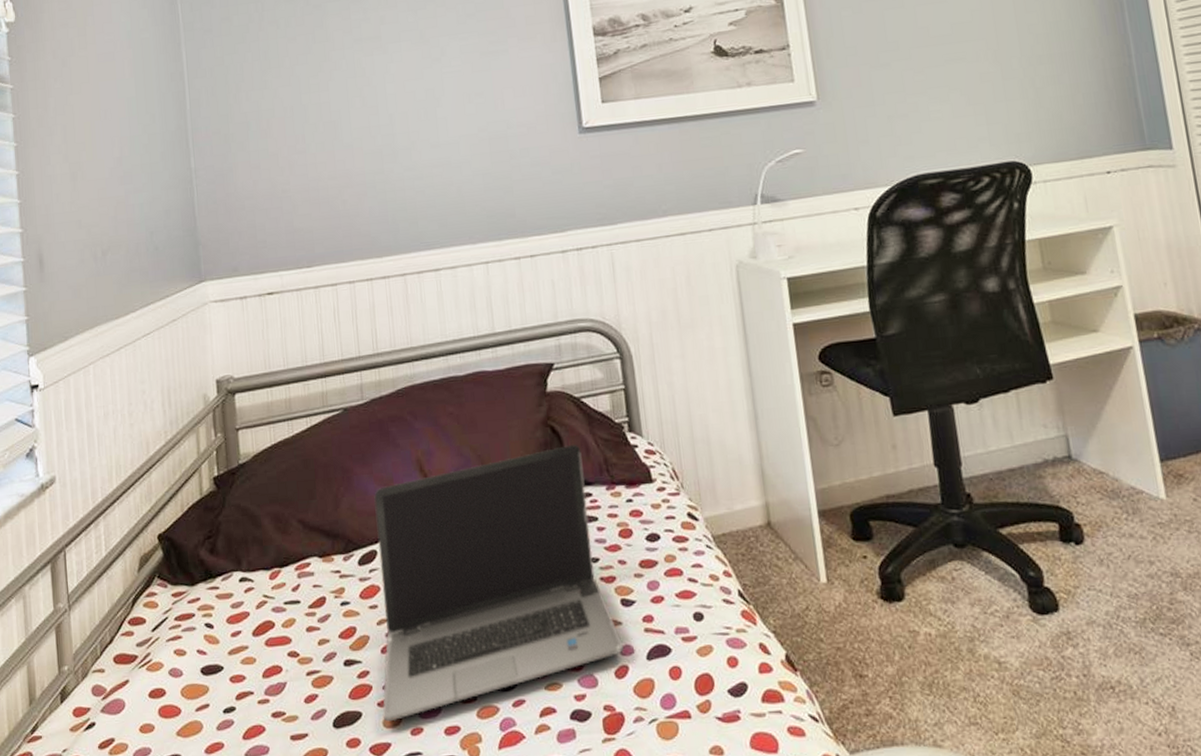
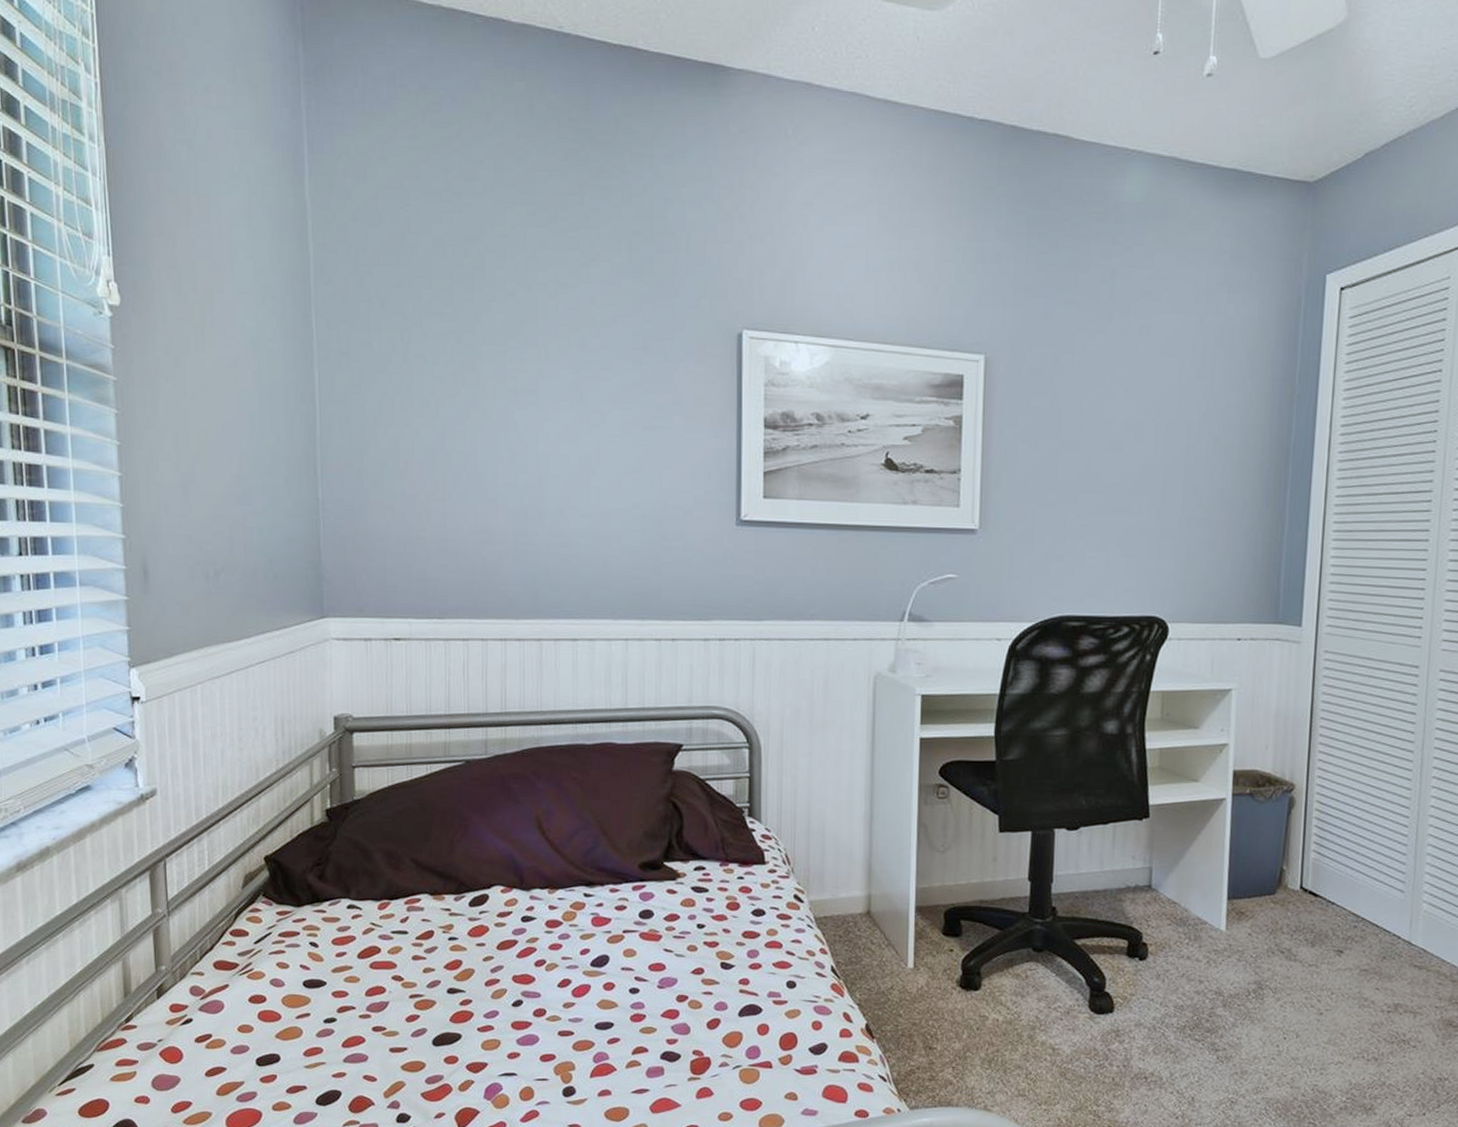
laptop computer: present [374,445,623,722] -> none [481,822,718,1045]

